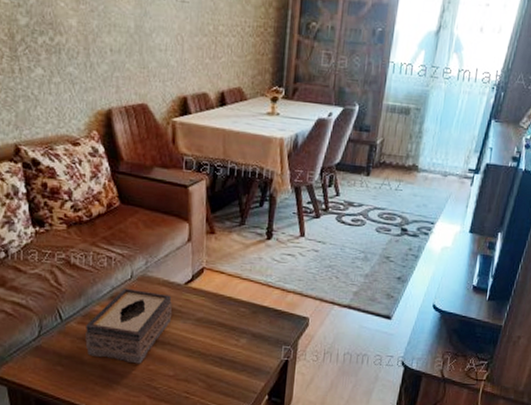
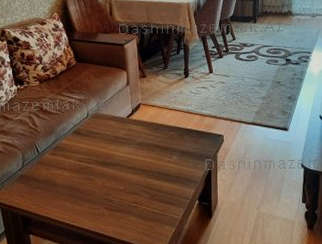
tissue box: present [85,288,173,364] -> none [56,124,120,183]

